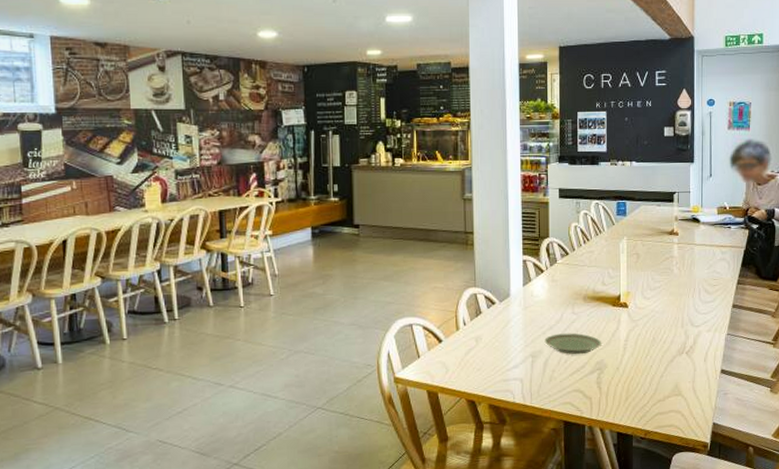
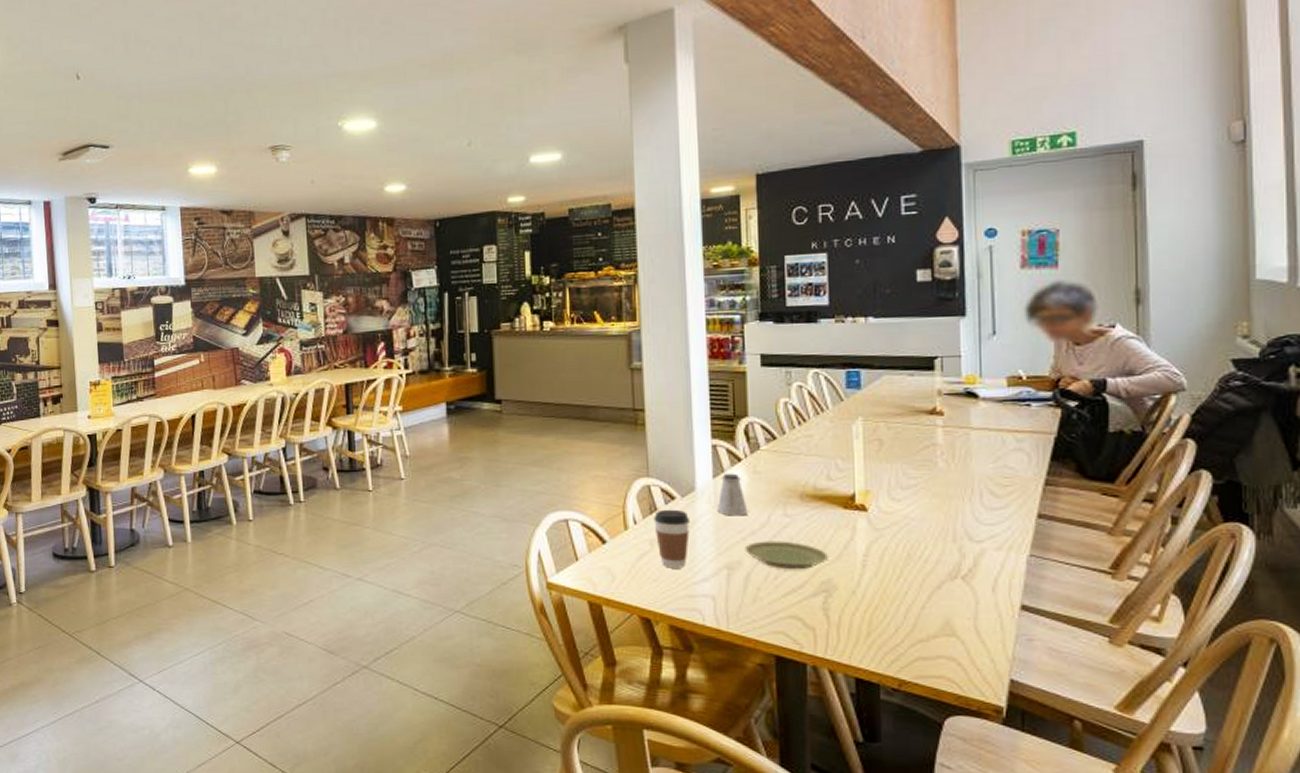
coffee cup: none [479,312,506,359] -> present [653,509,691,568]
saltshaker: none [525,282,548,316] -> present [717,473,748,516]

